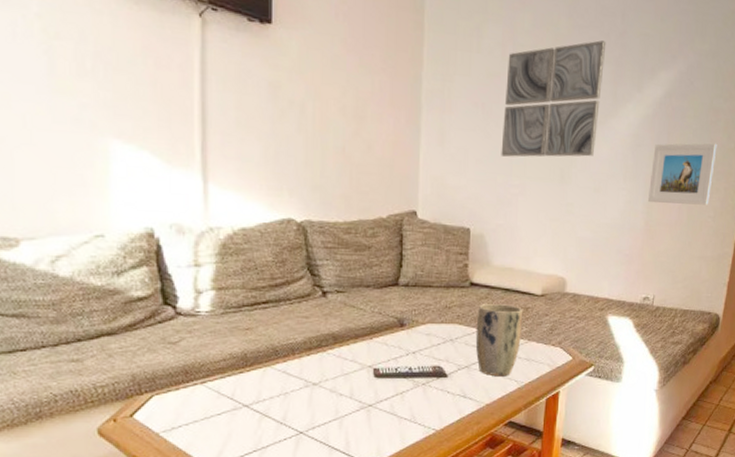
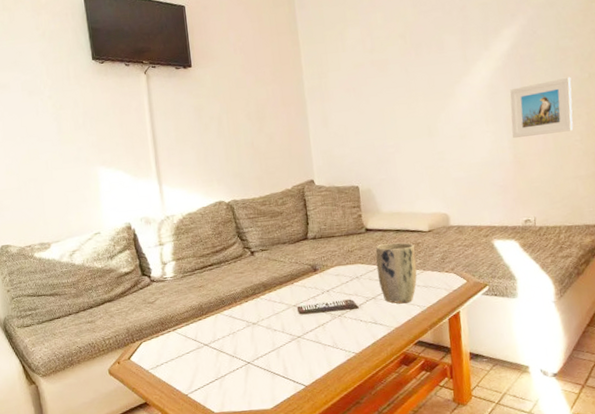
wall art: present [501,40,607,157] -> none [368,18,456,125]

